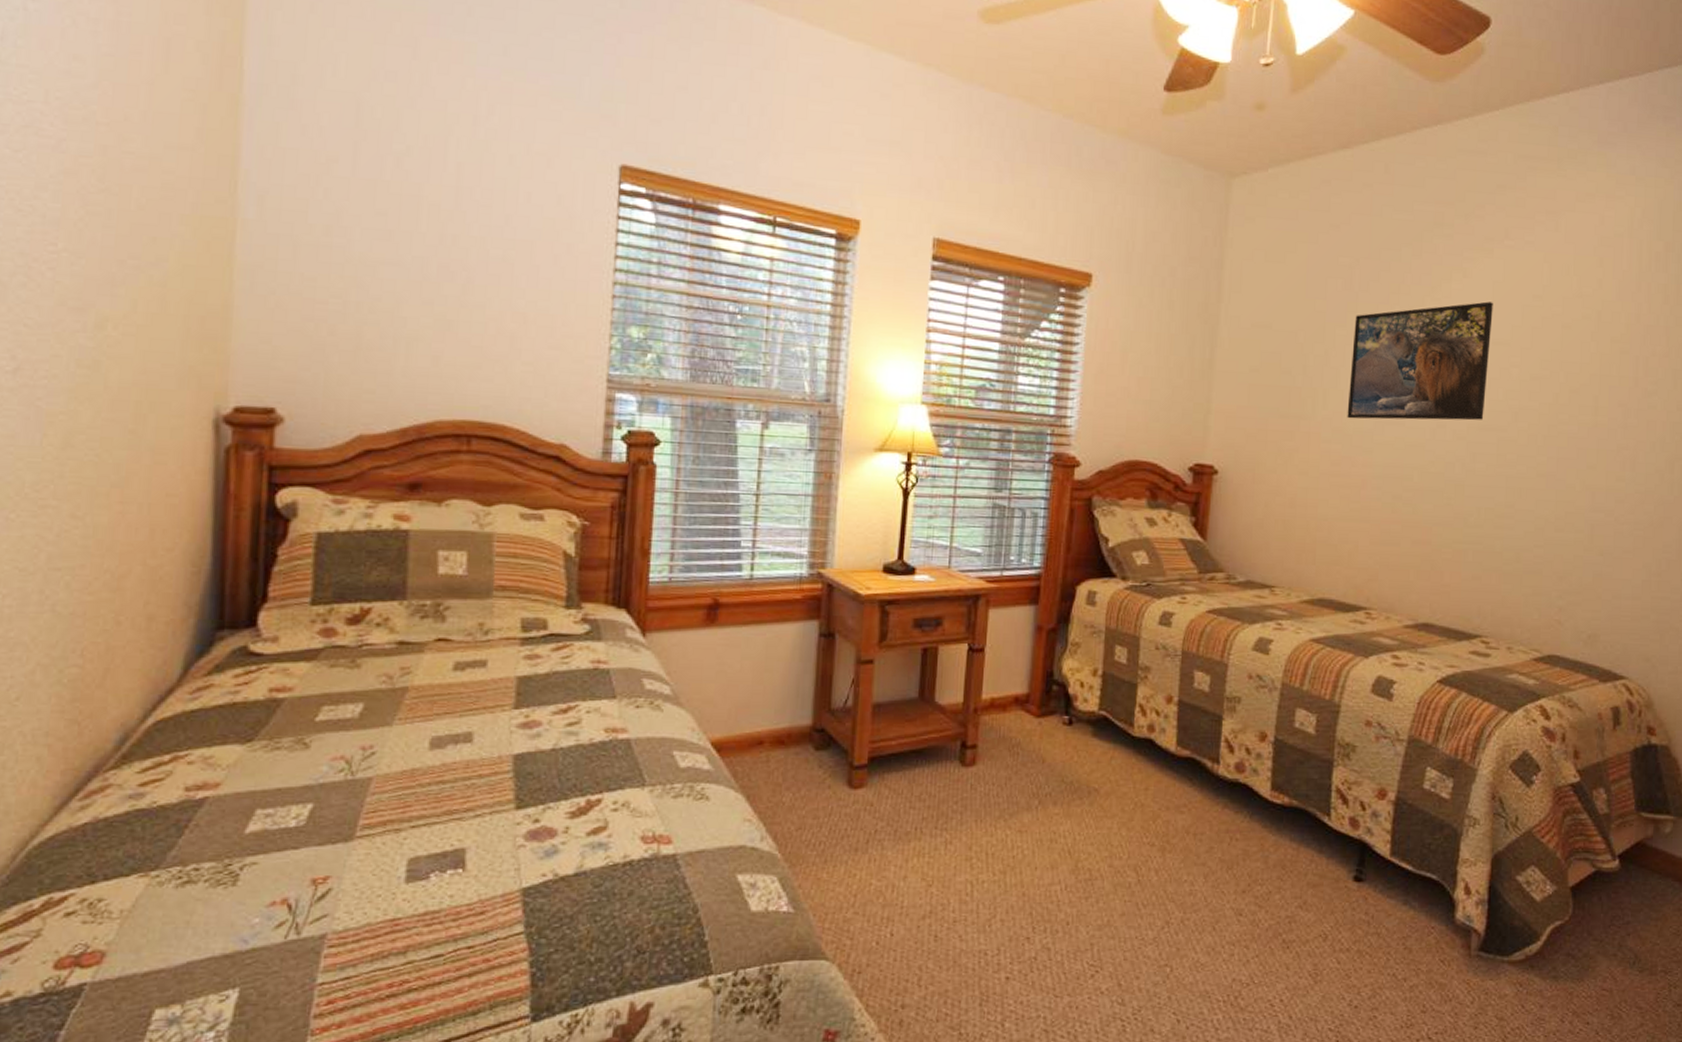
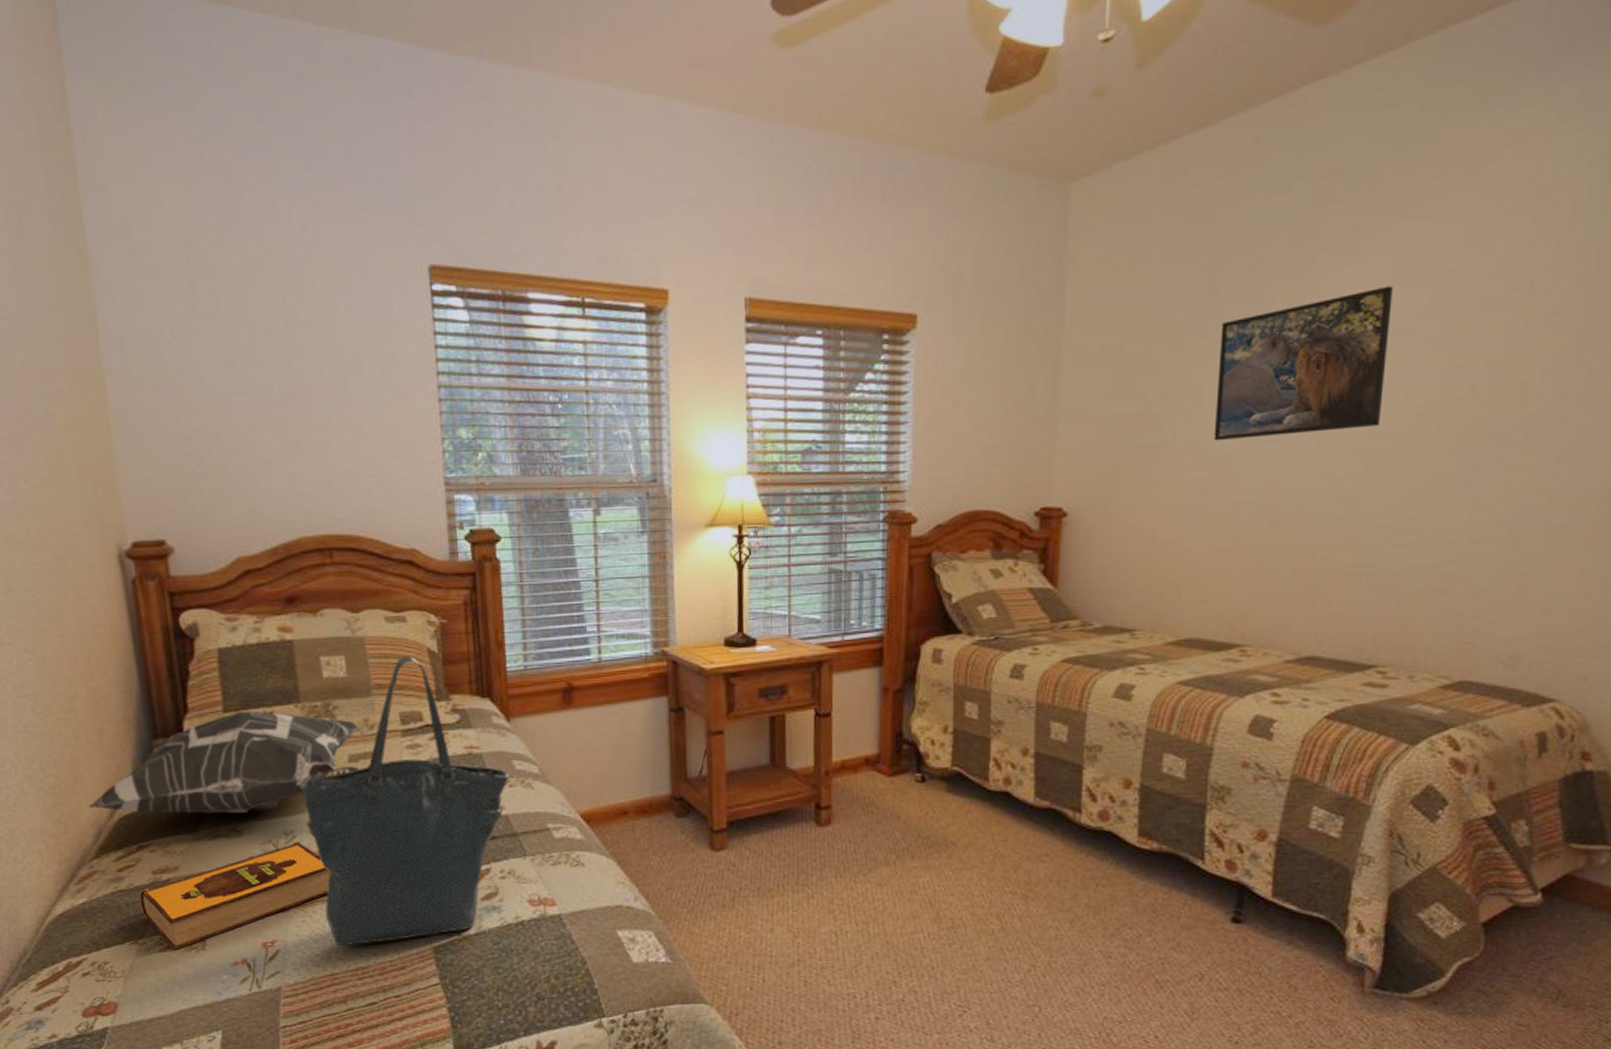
decorative pillow: none [116,604,471,722] -> present [88,710,360,814]
hardback book: none [161,758,410,885] -> present [139,841,330,950]
tote bag: none [390,558,638,886] -> present [301,656,510,946]

